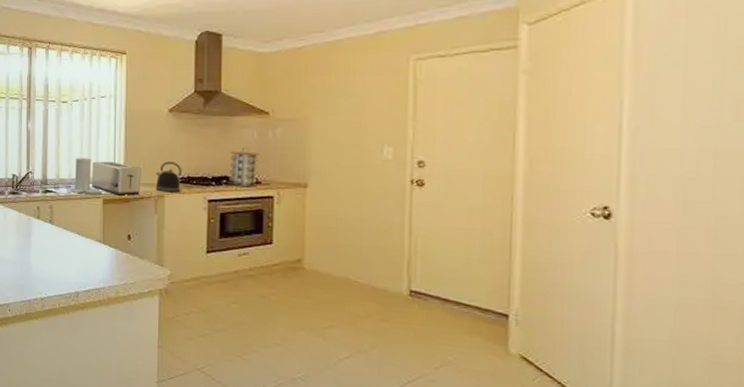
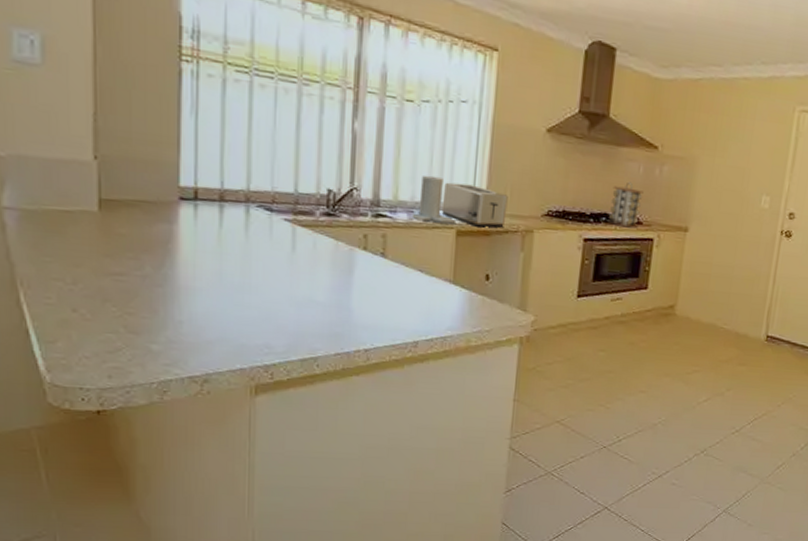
kettle: present [155,162,183,193] -> none [523,191,558,228]

